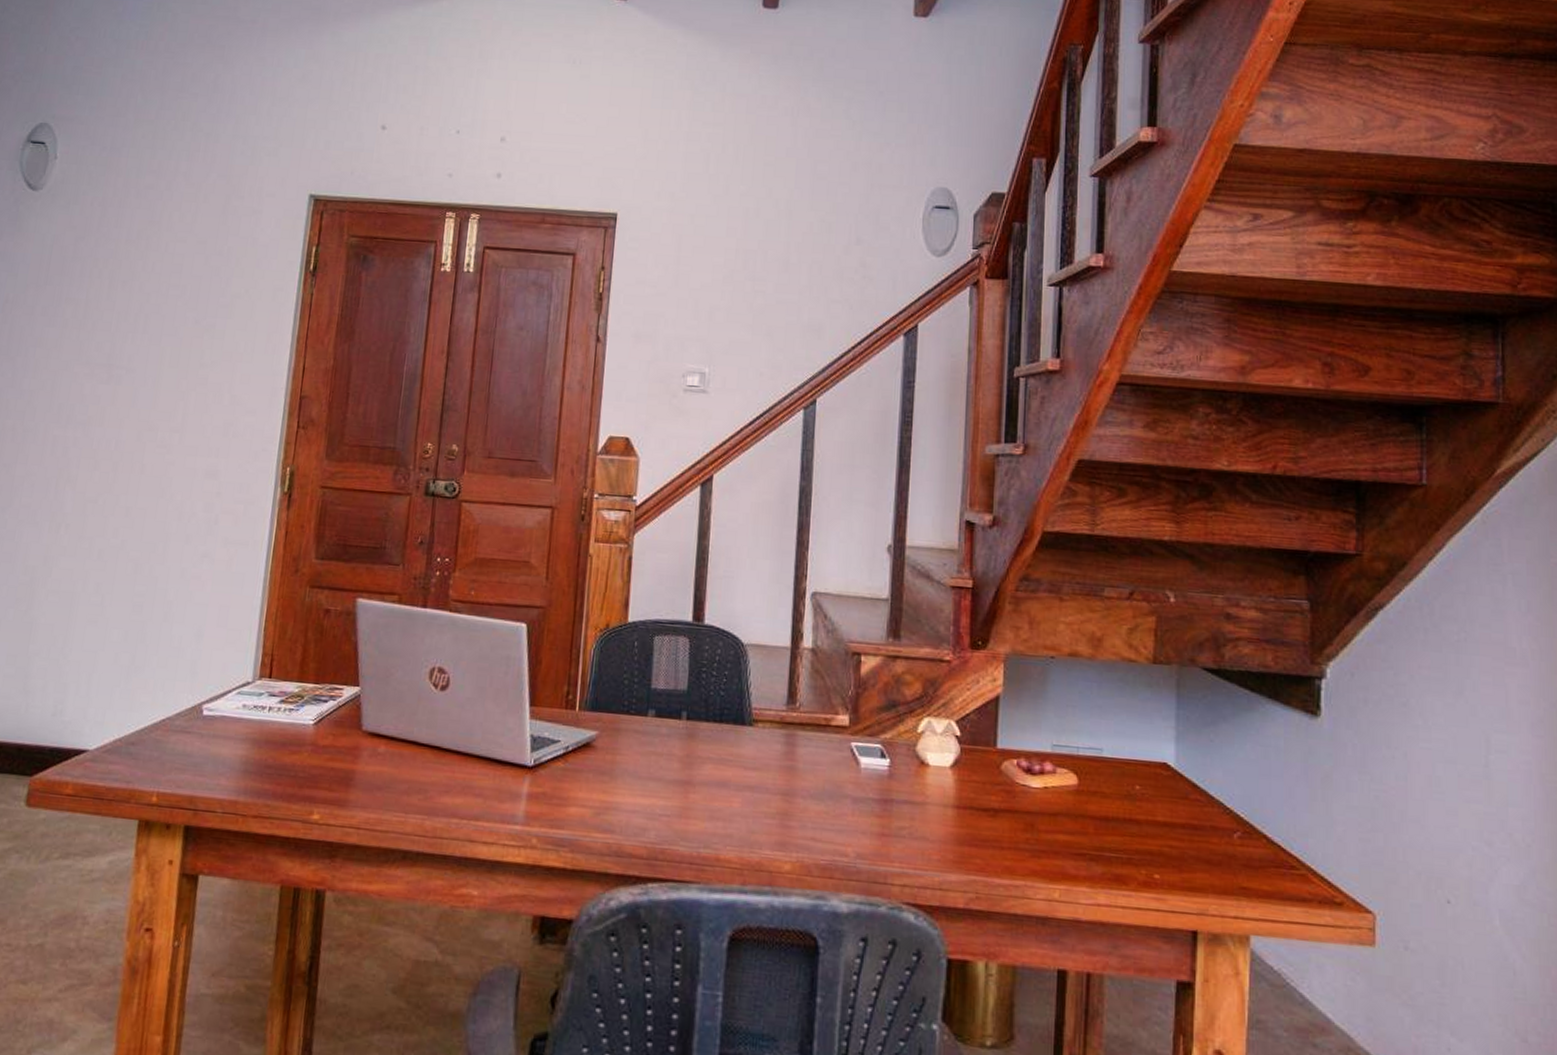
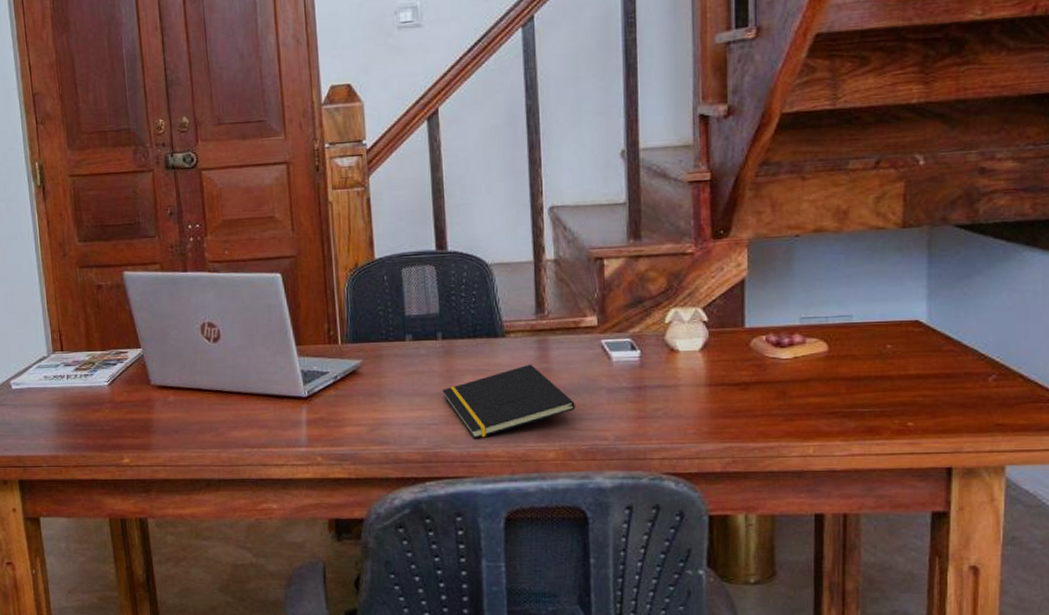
notepad: none [679,759,818,839] -> present [442,364,575,439]

